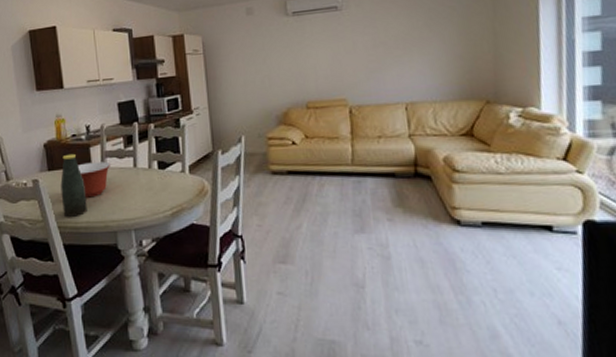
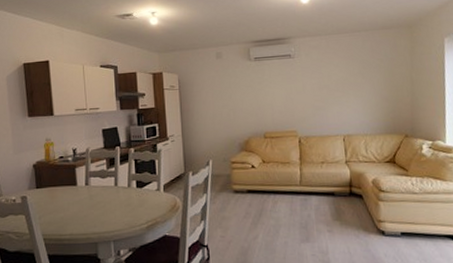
bottle: present [60,153,87,217] -> none [47,173,71,230]
mixing bowl: present [77,161,112,198] -> none [64,180,95,213]

